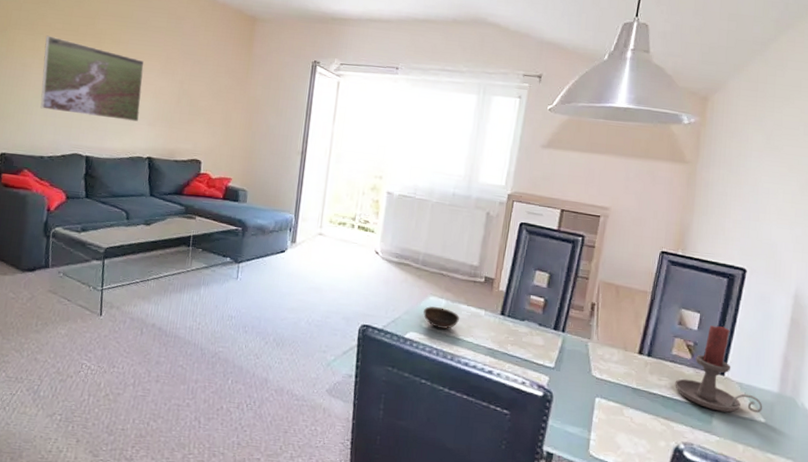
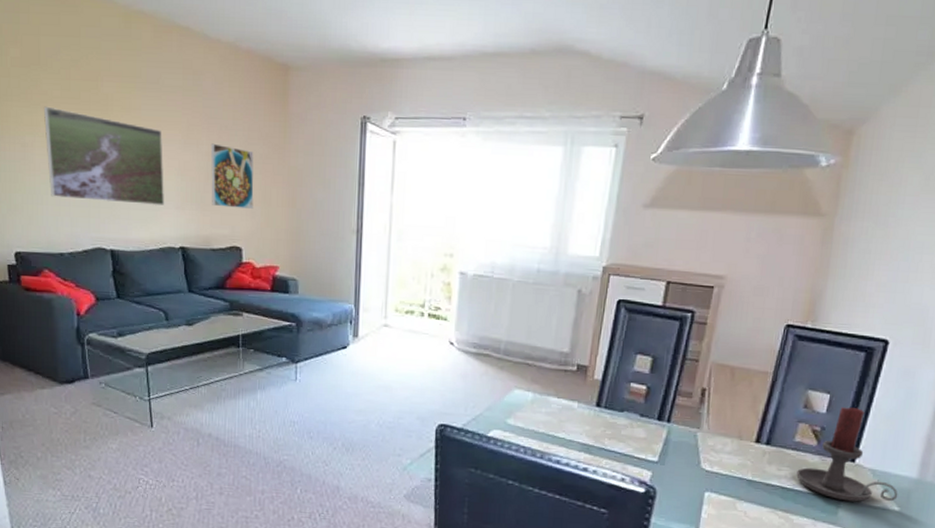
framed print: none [179,74,220,129] -> present [210,143,254,209]
bowl: present [423,306,460,329] -> none [507,401,550,425]

